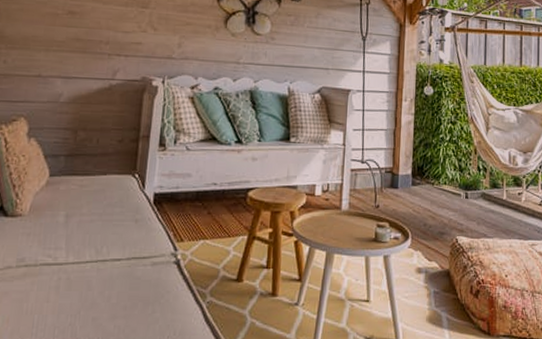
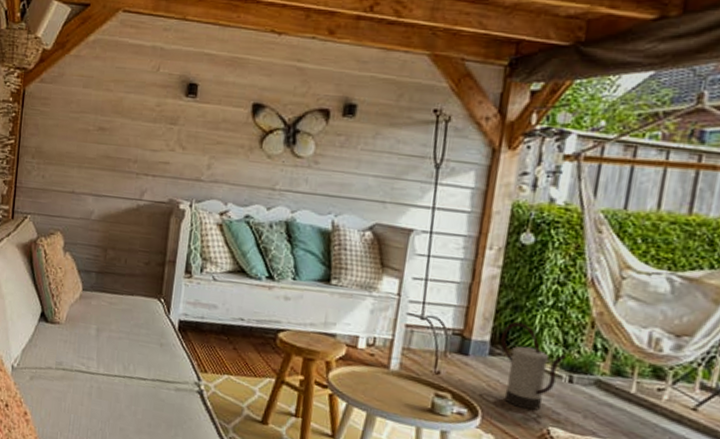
watering can: none [419,156,462,226] -> present [500,321,567,410]

